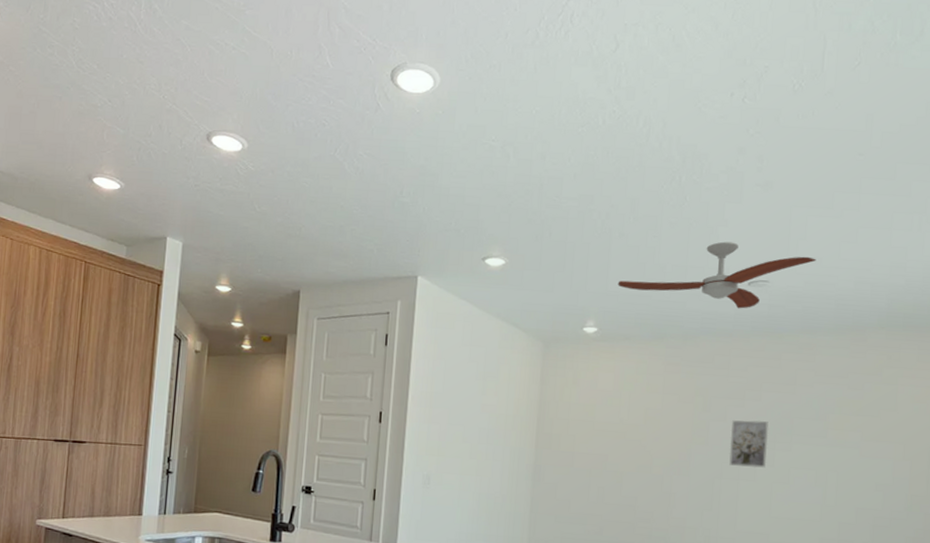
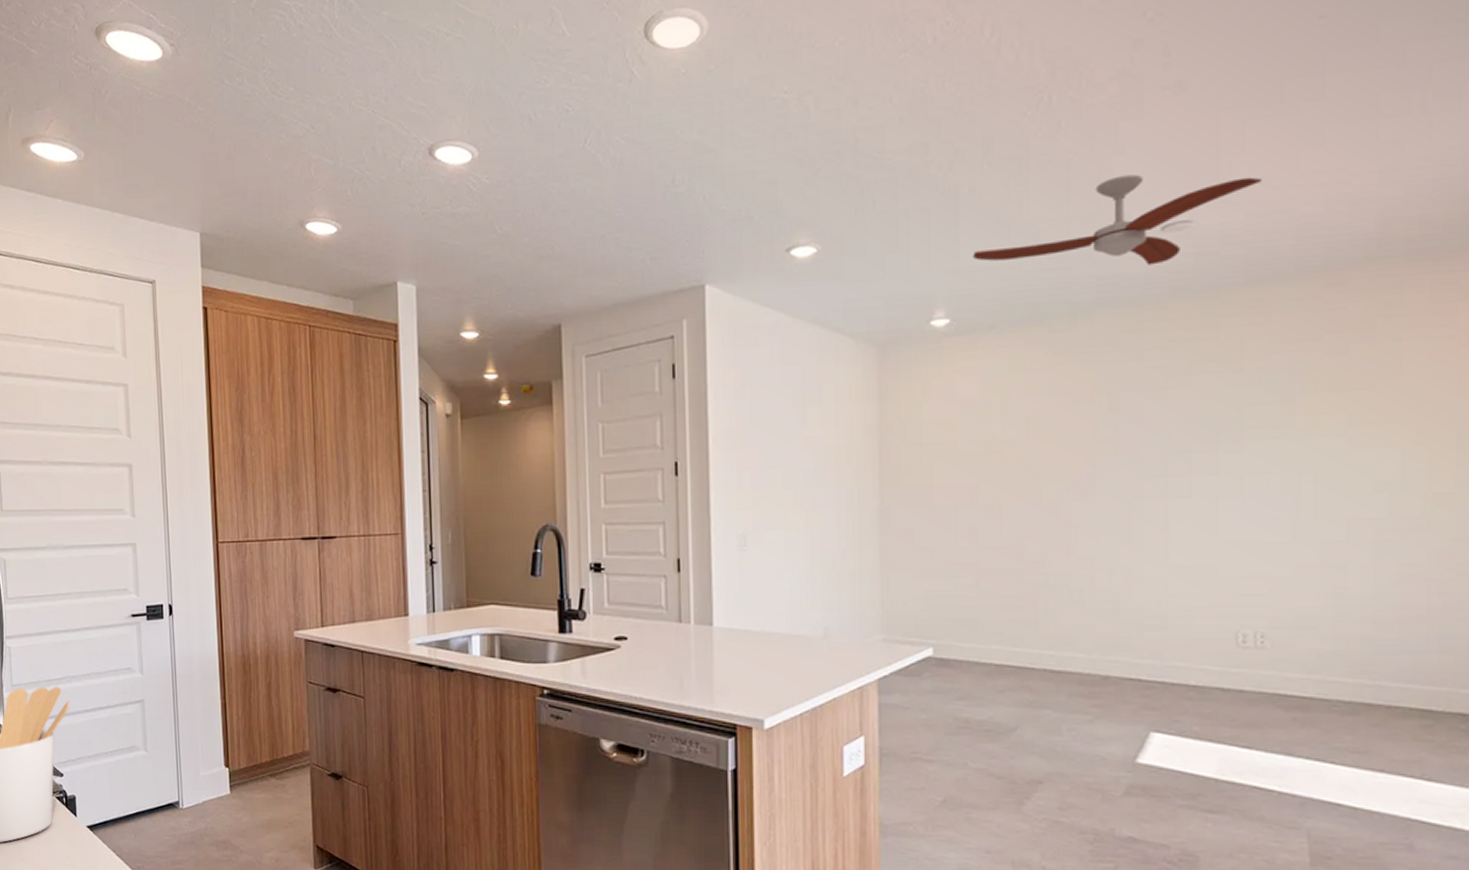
wall art: present [729,420,769,468] -> none [1150,415,1207,480]

